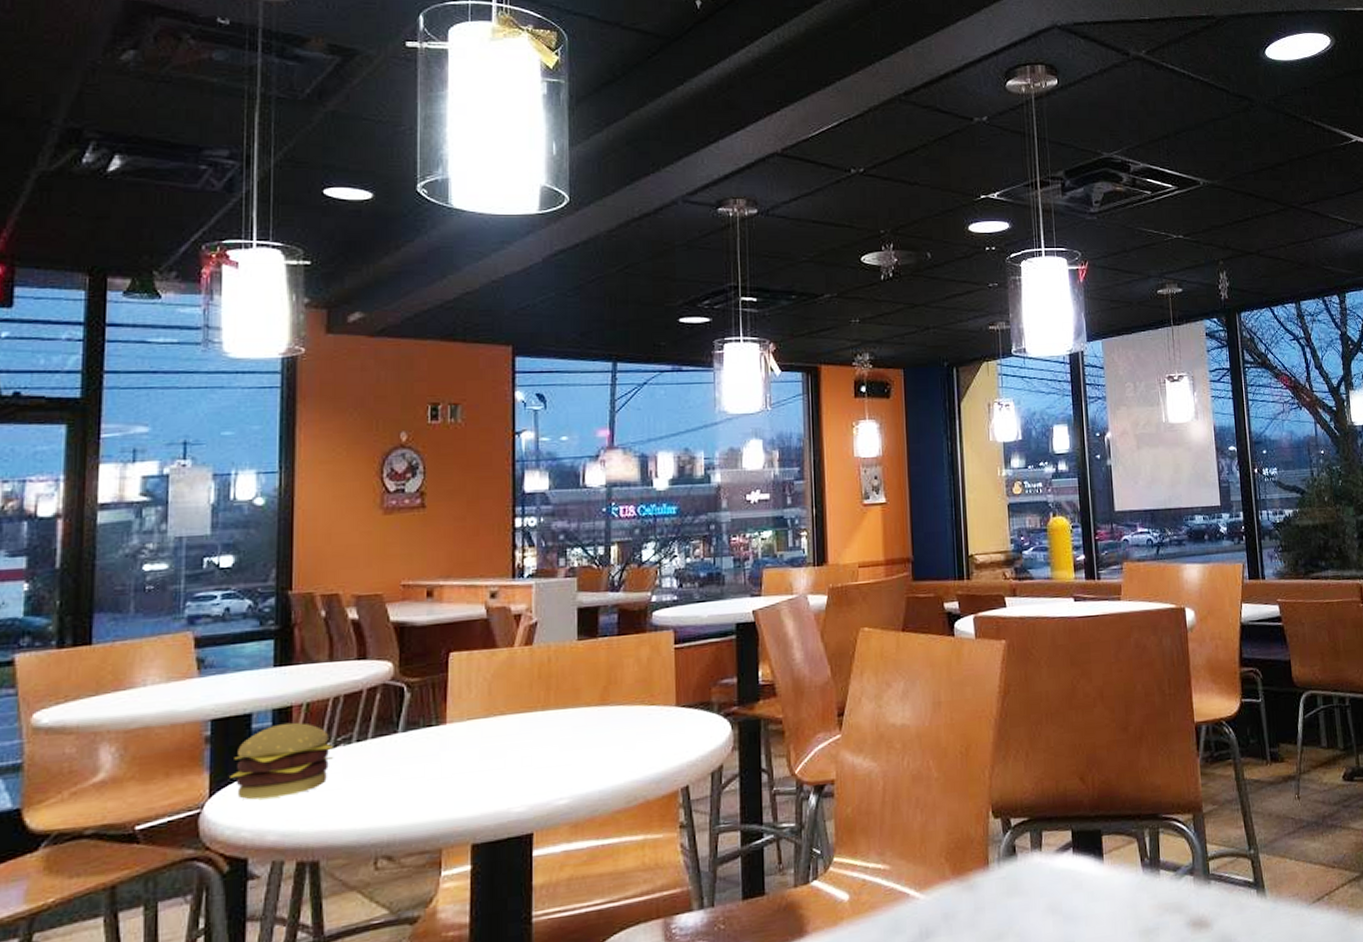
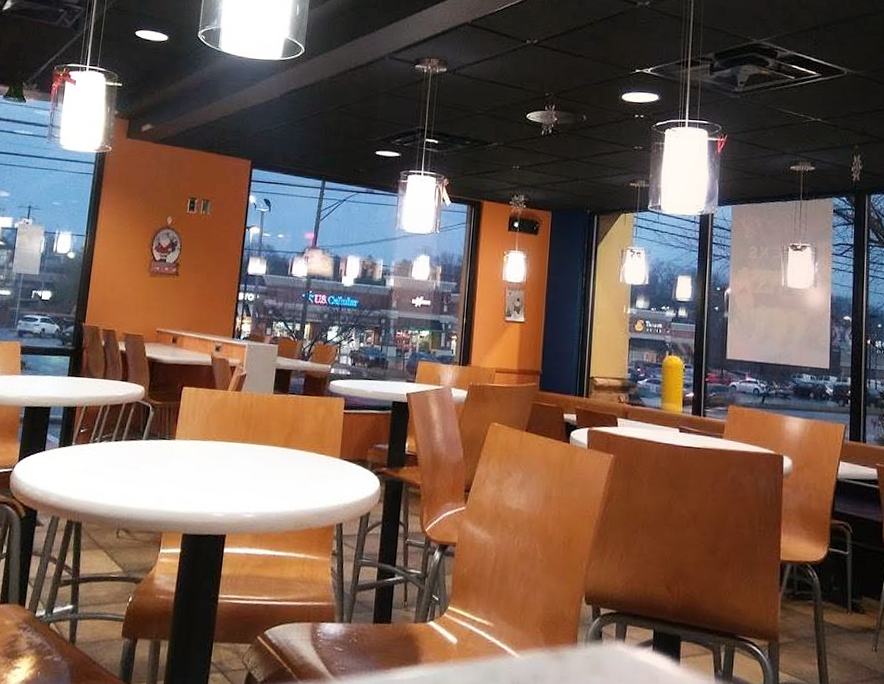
cheeseburger: present [230,722,334,800] -> none [32,418,99,471]

